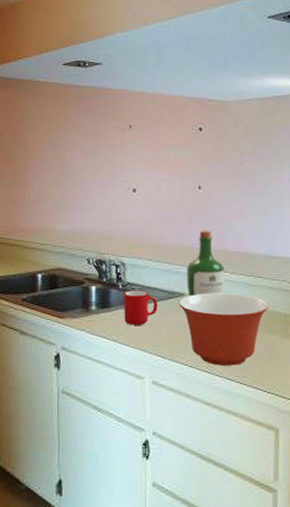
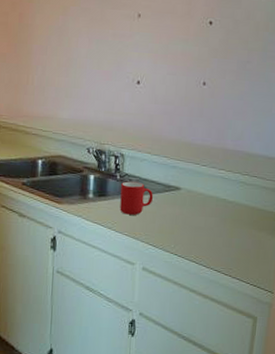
mixing bowl: present [179,293,269,366] -> none [173,188,261,258]
wine bottle: present [186,230,225,297] -> none [182,127,221,191]

